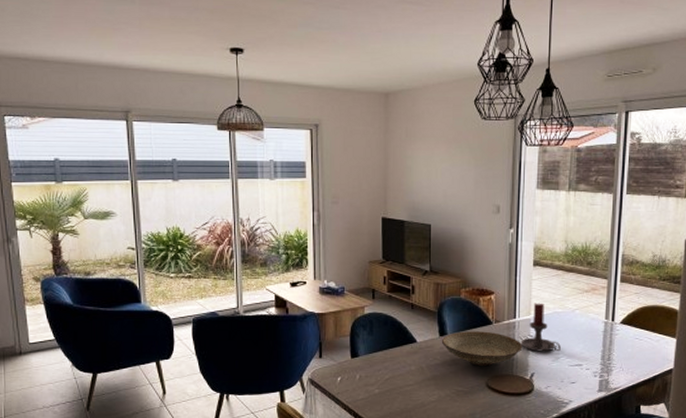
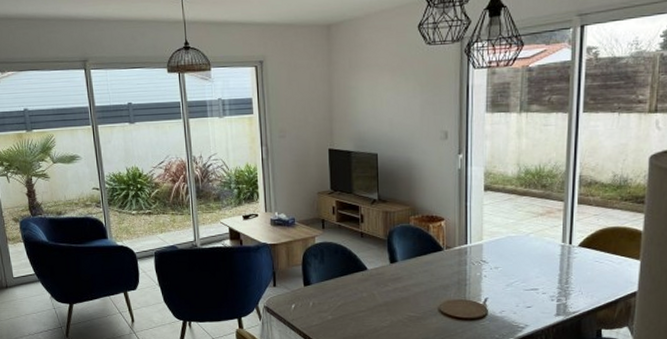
decorative bowl: present [441,331,523,367] -> none [392,257,475,293]
candle holder: present [520,303,561,352] -> none [473,228,515,277]

